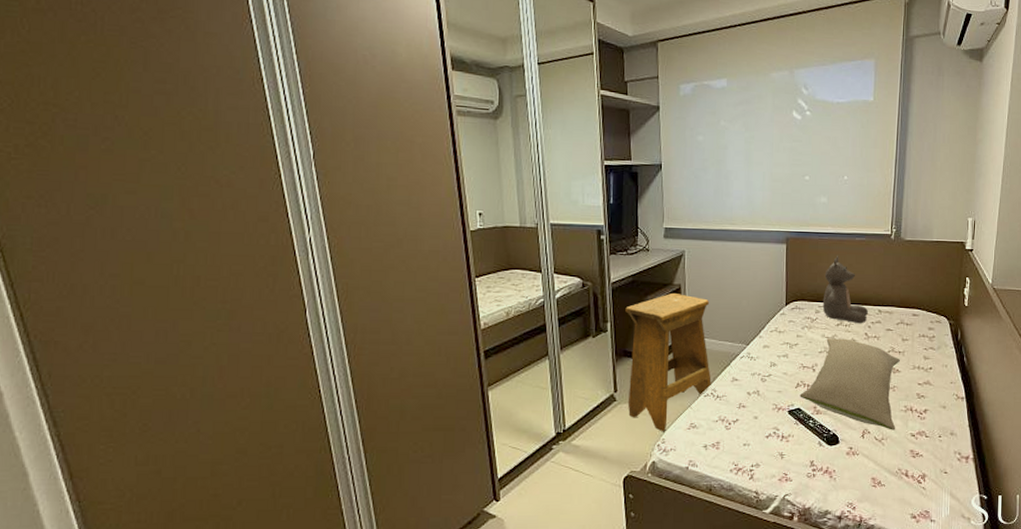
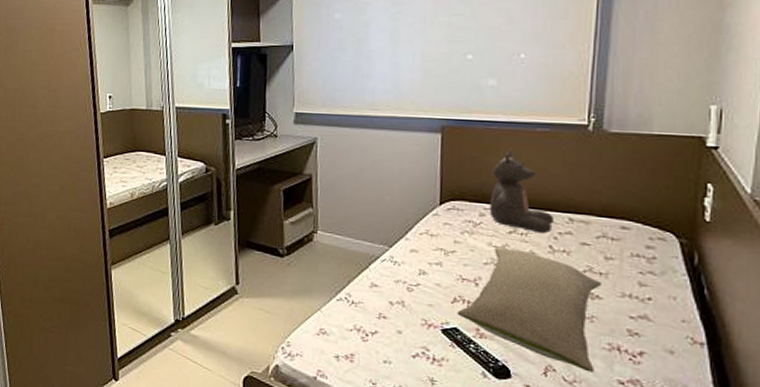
stool: present [625,292,711,432] -> none [250,182,346,334]

